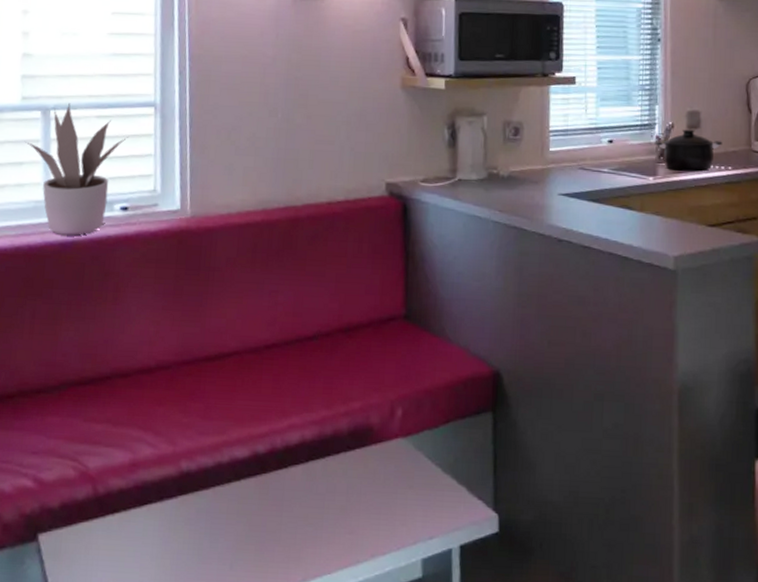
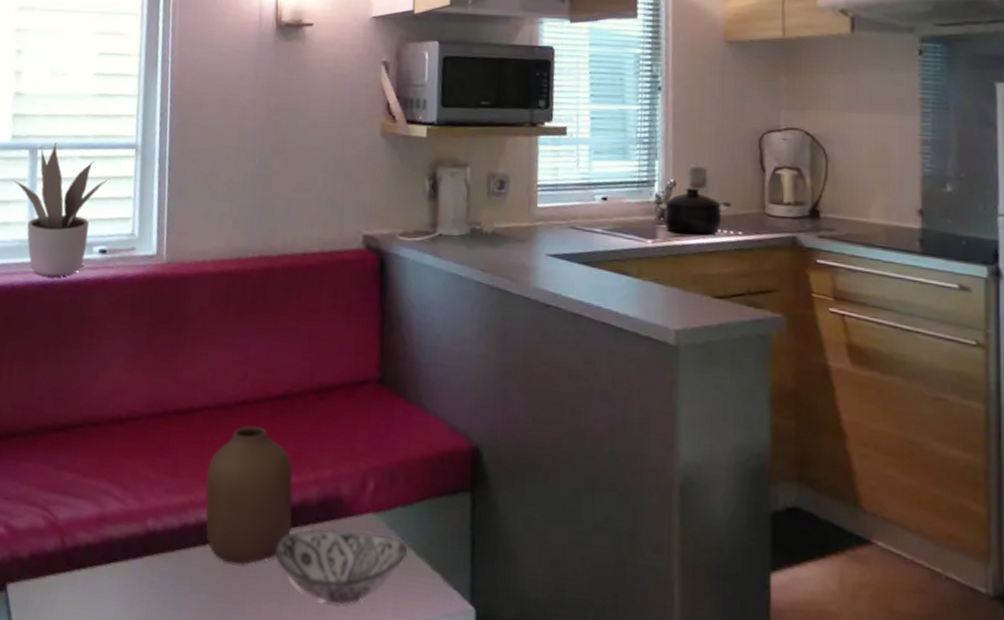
vase: none [238,366,325,495] -> present [205,425,293,565]
decorative bowl: none [308,457,434,523] -> present [274,529,407,604]

